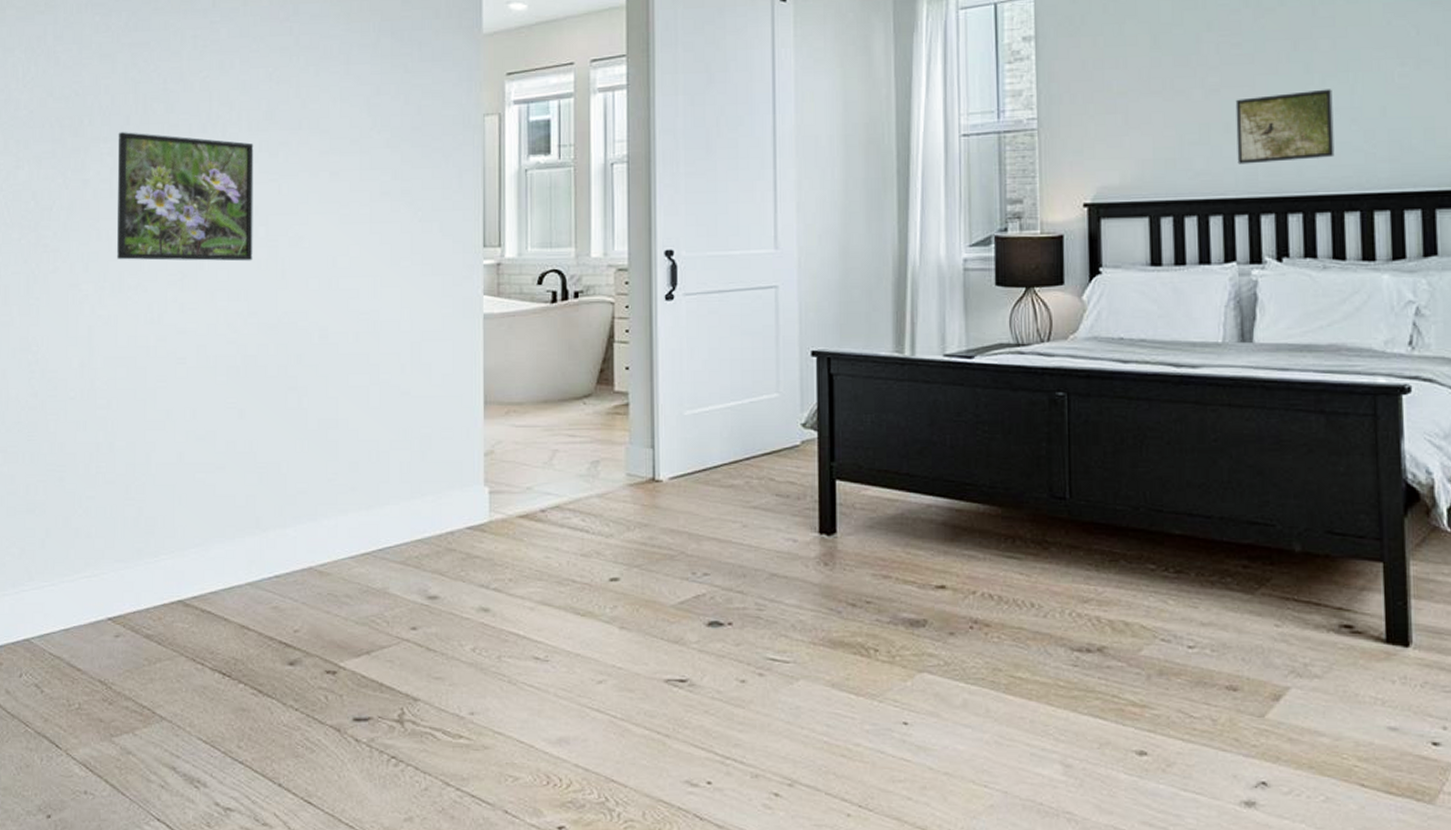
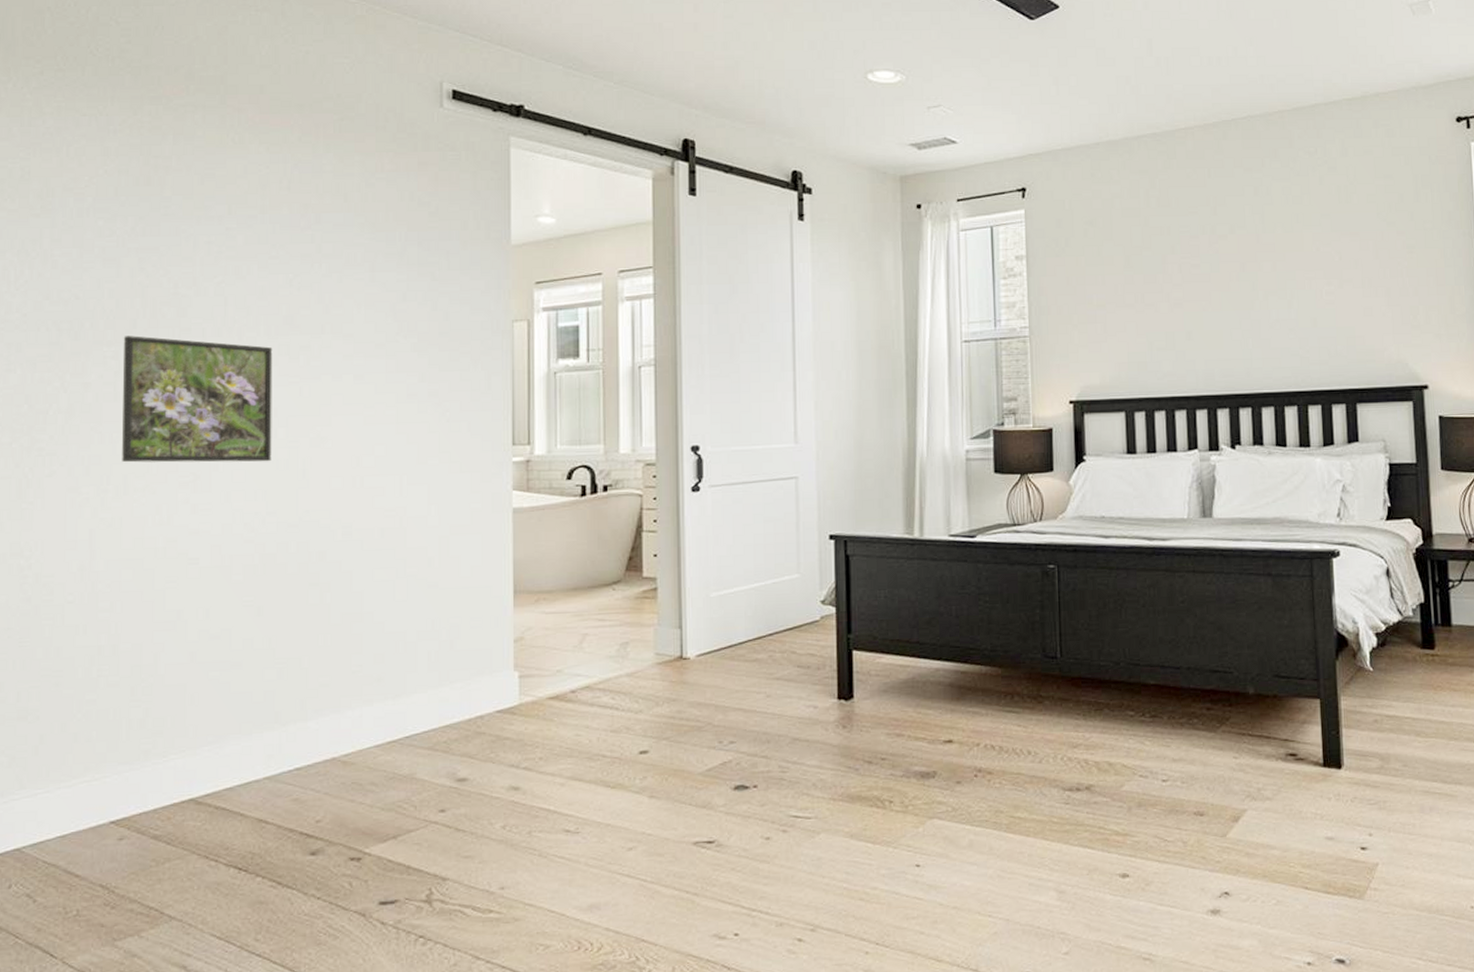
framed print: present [1235,89,1335,164] -> none [1195,304,1276,367]

